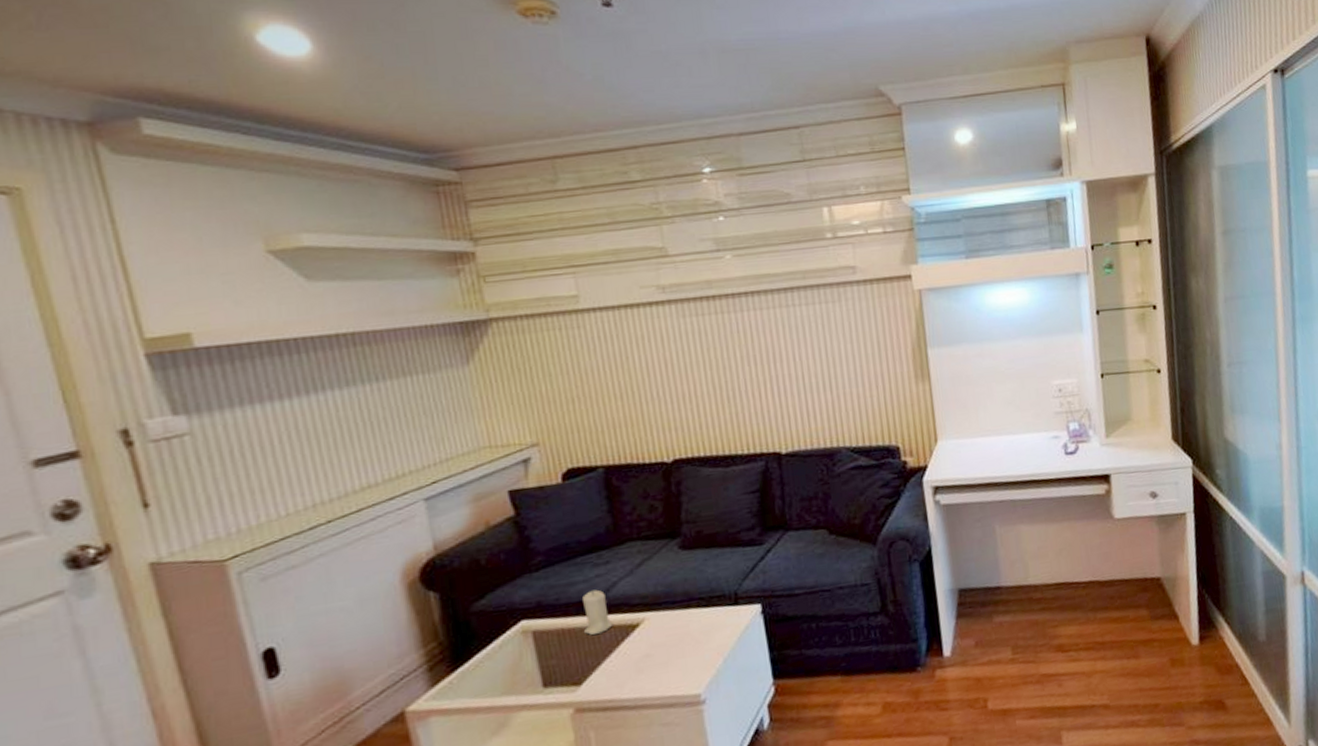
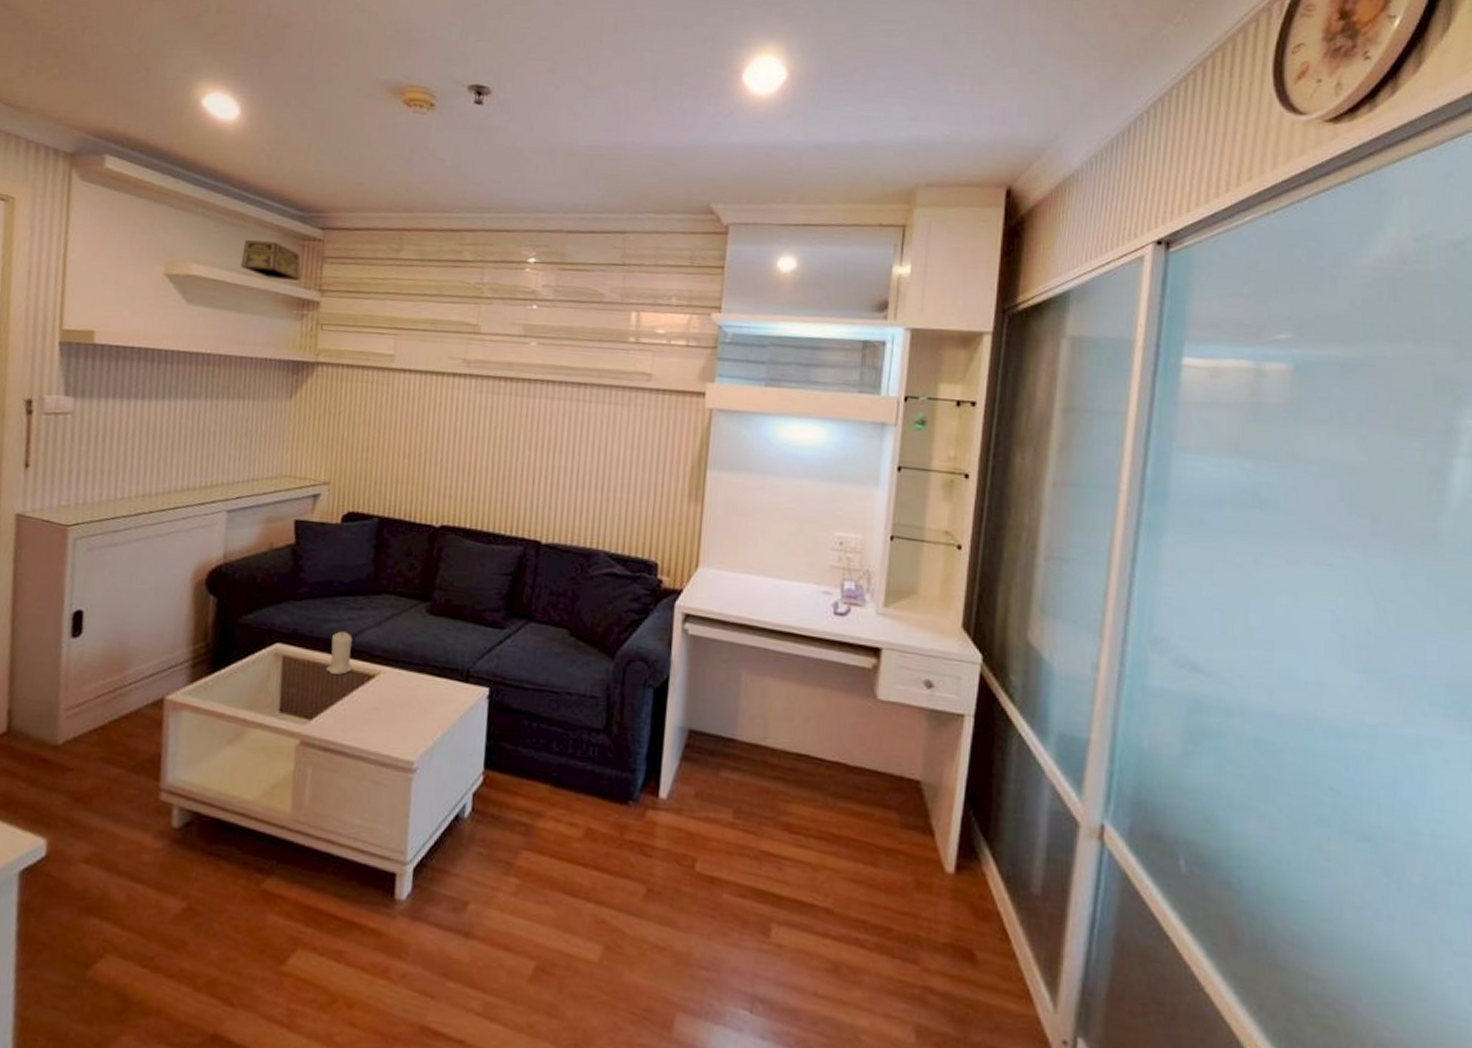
decorative box: none [361,193,444,236] -> present [240,240,301,281]

